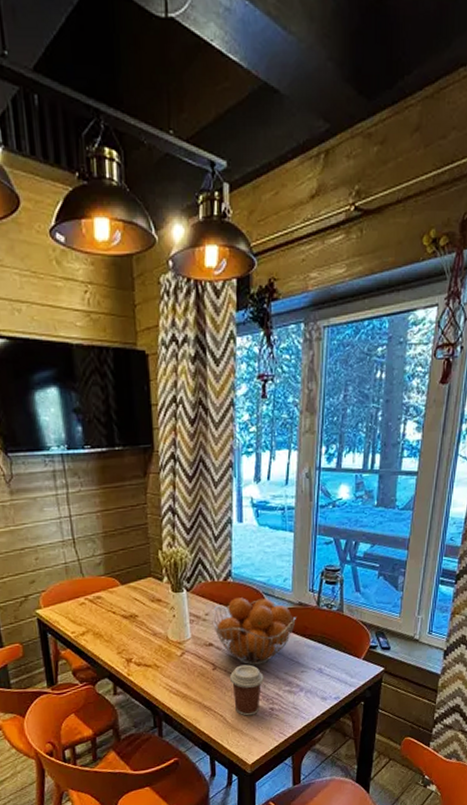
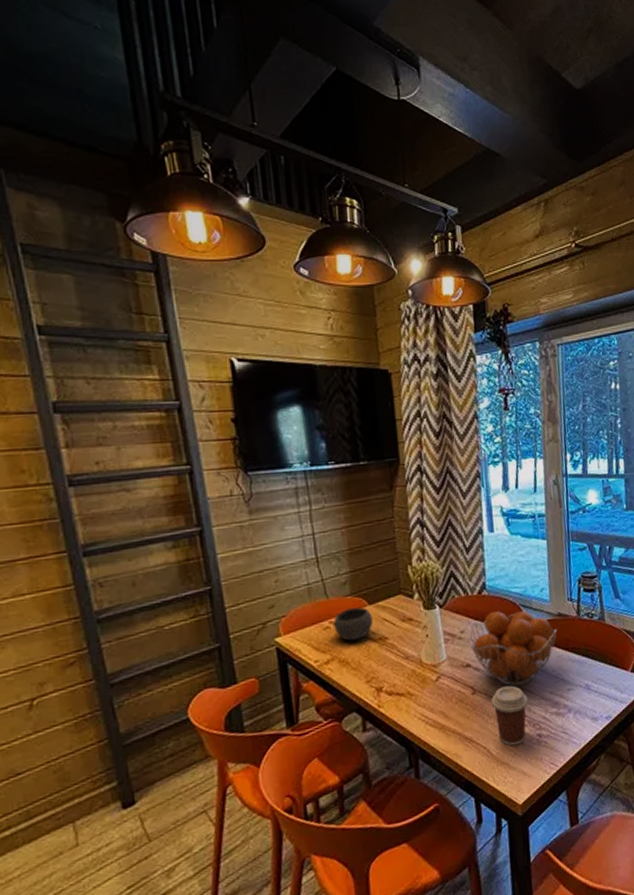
bowl: none [89,586,124,616] -> present [333,607,373,641]

